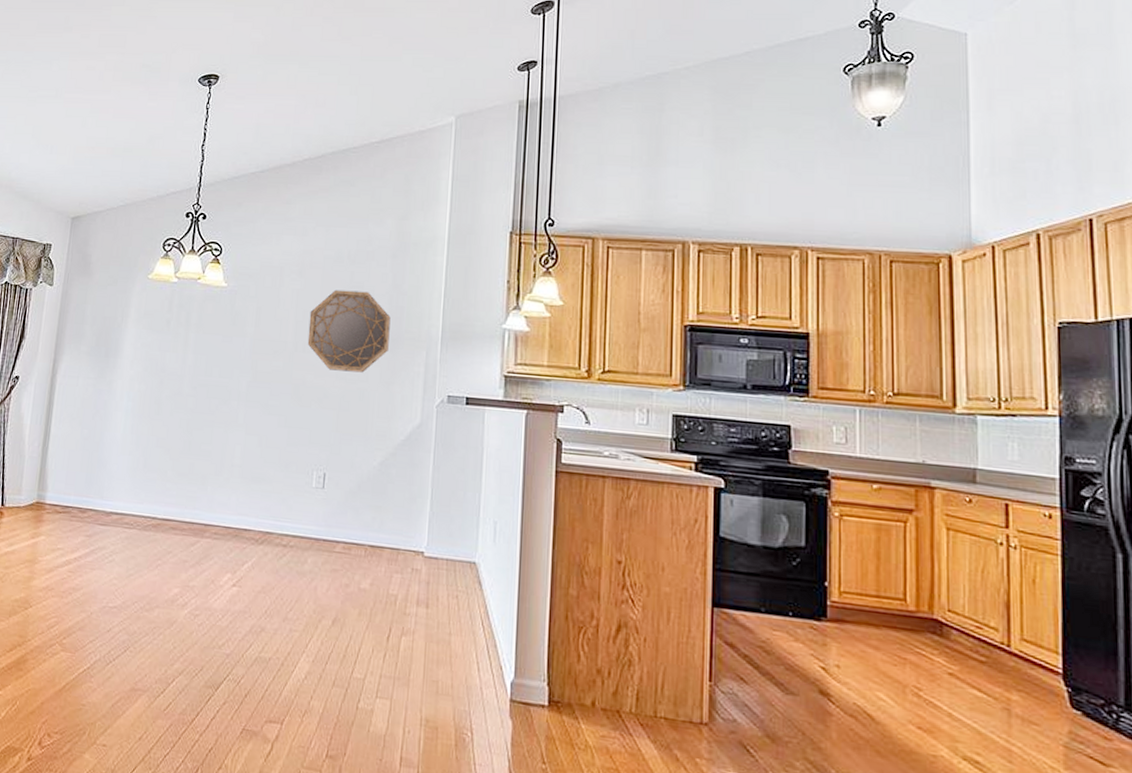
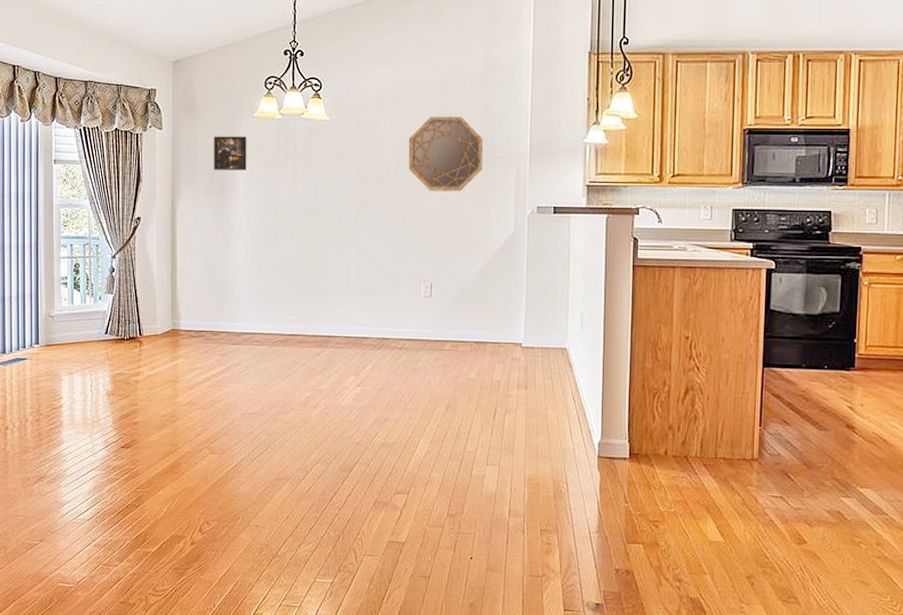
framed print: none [101,296,139,334] -> present [214,136,247,170]

